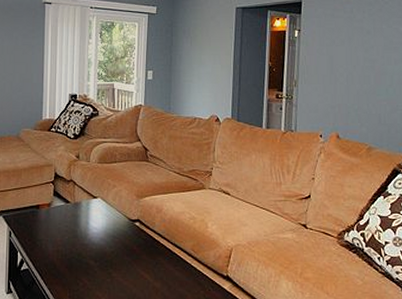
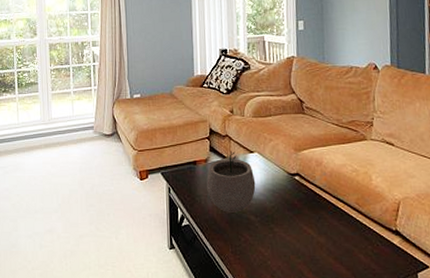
plant pot: none [49,195,97,257] -> present [207,150,256,212]

